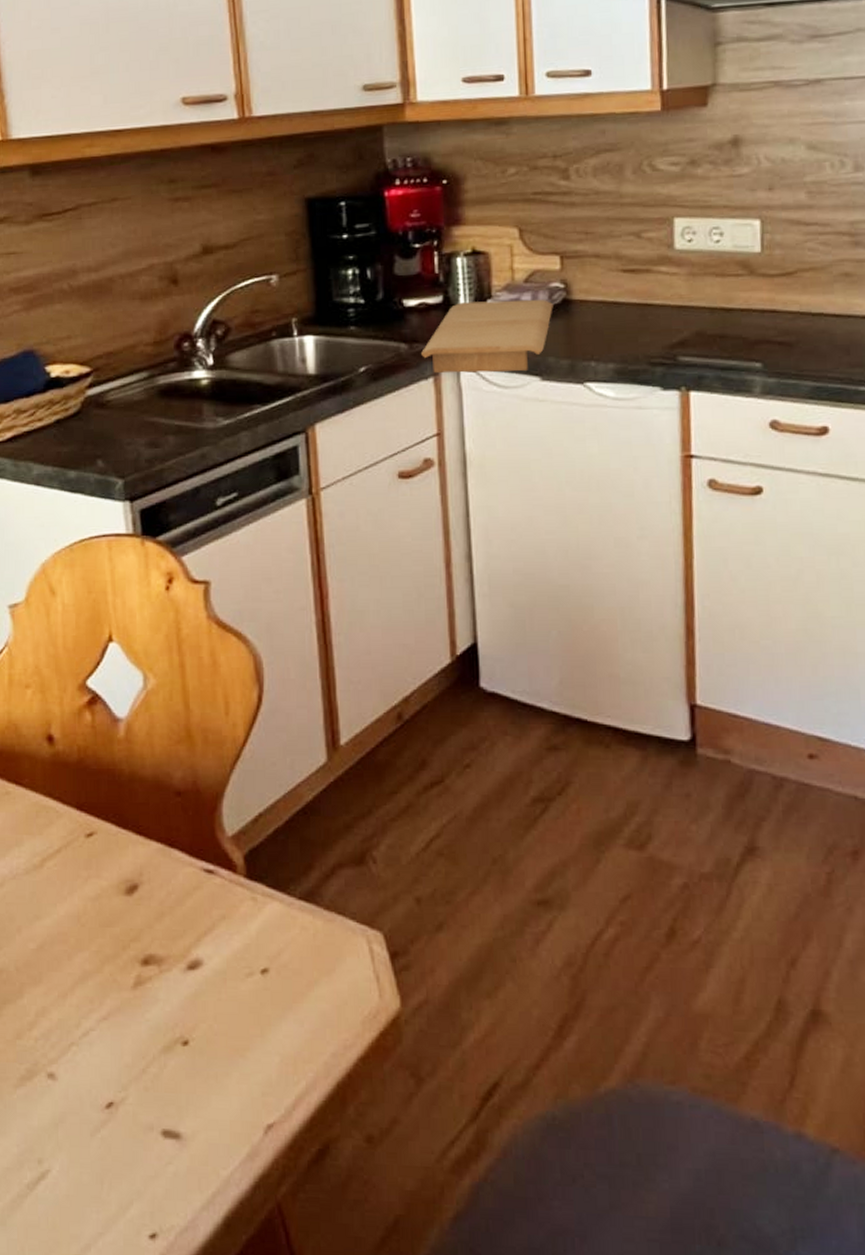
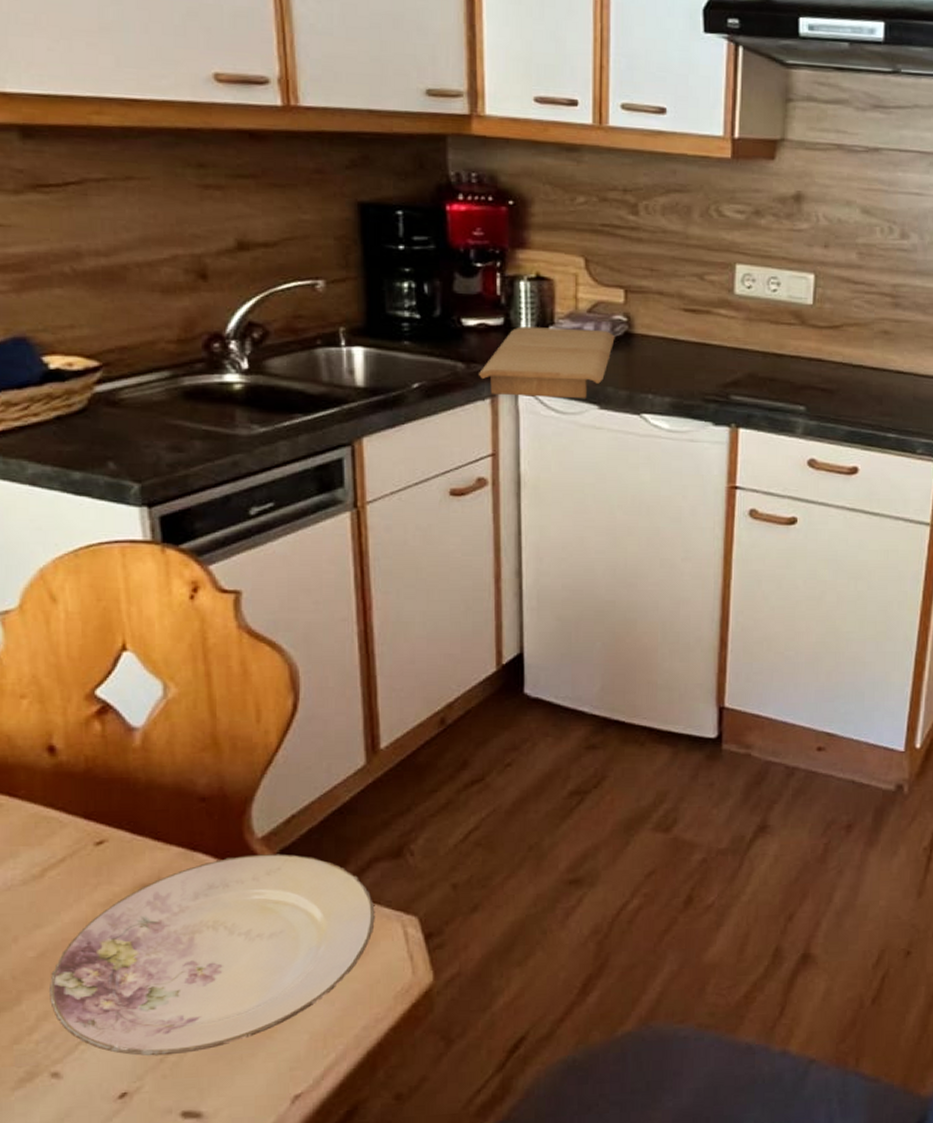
plate: none [46,854,341,1066] -> present [48,854,375,1056]

